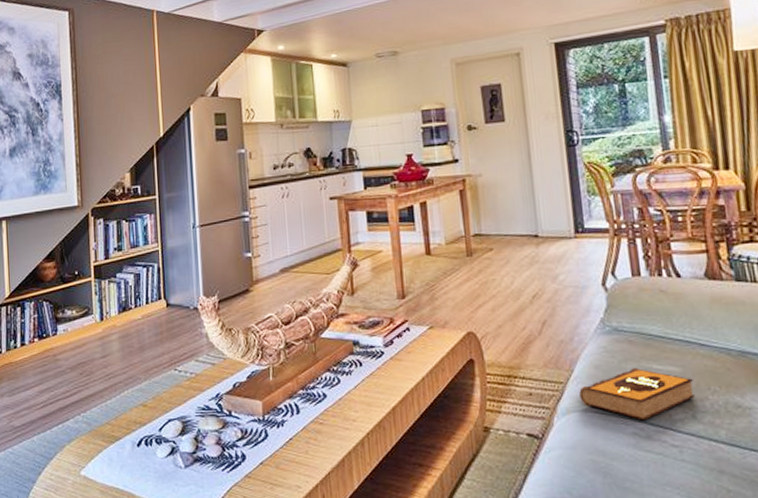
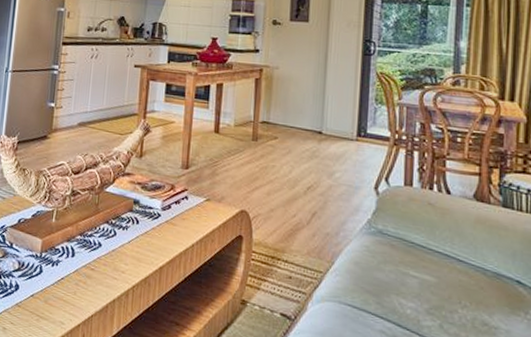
hardback book: present [579,368,695,421] -> none [336,271,446,321]

